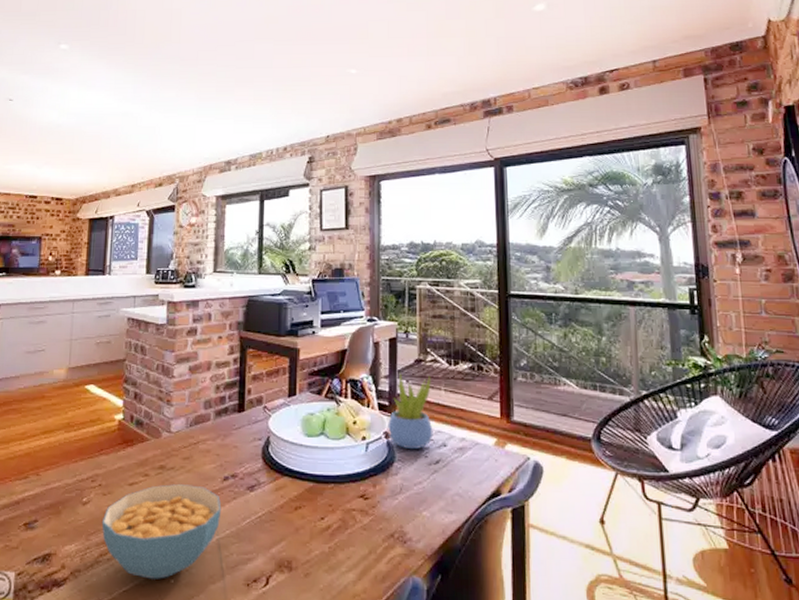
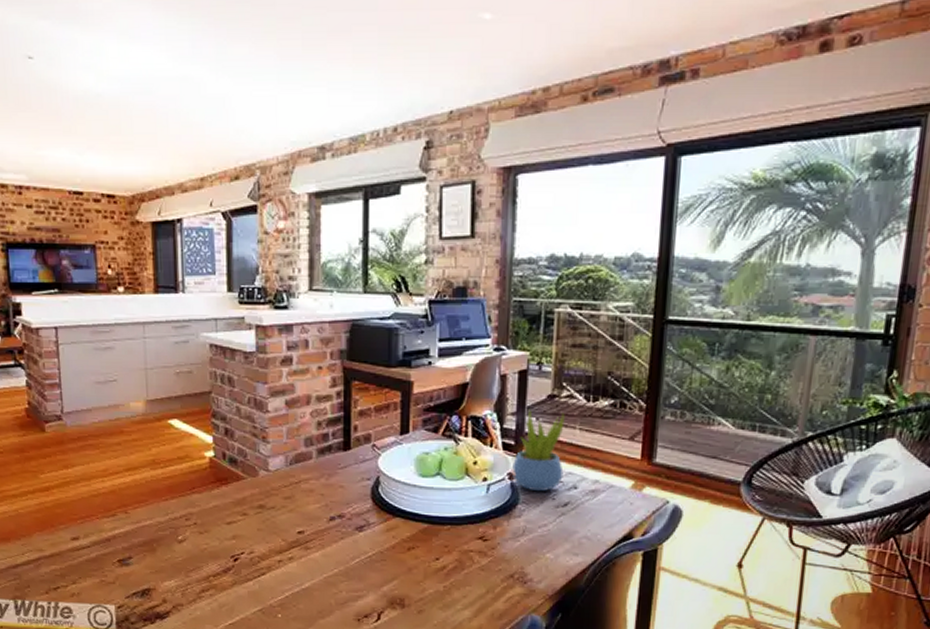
cereal bowl: present [101,484,222,579] -> none [200,523,329,614]

